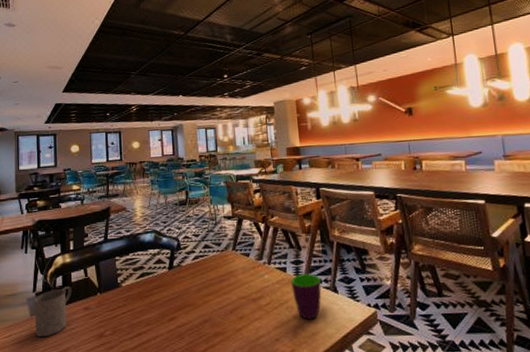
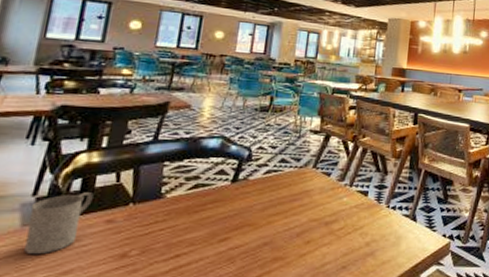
mug: present [290,273,322,320] -> none [370,199,402,247]

